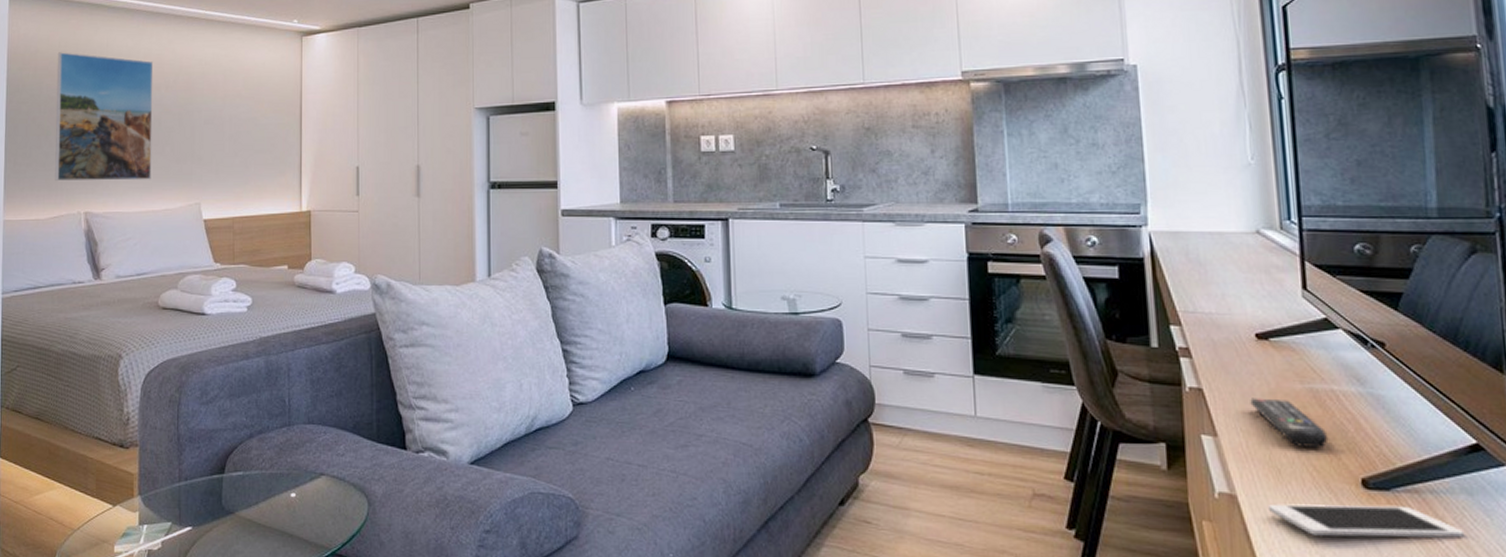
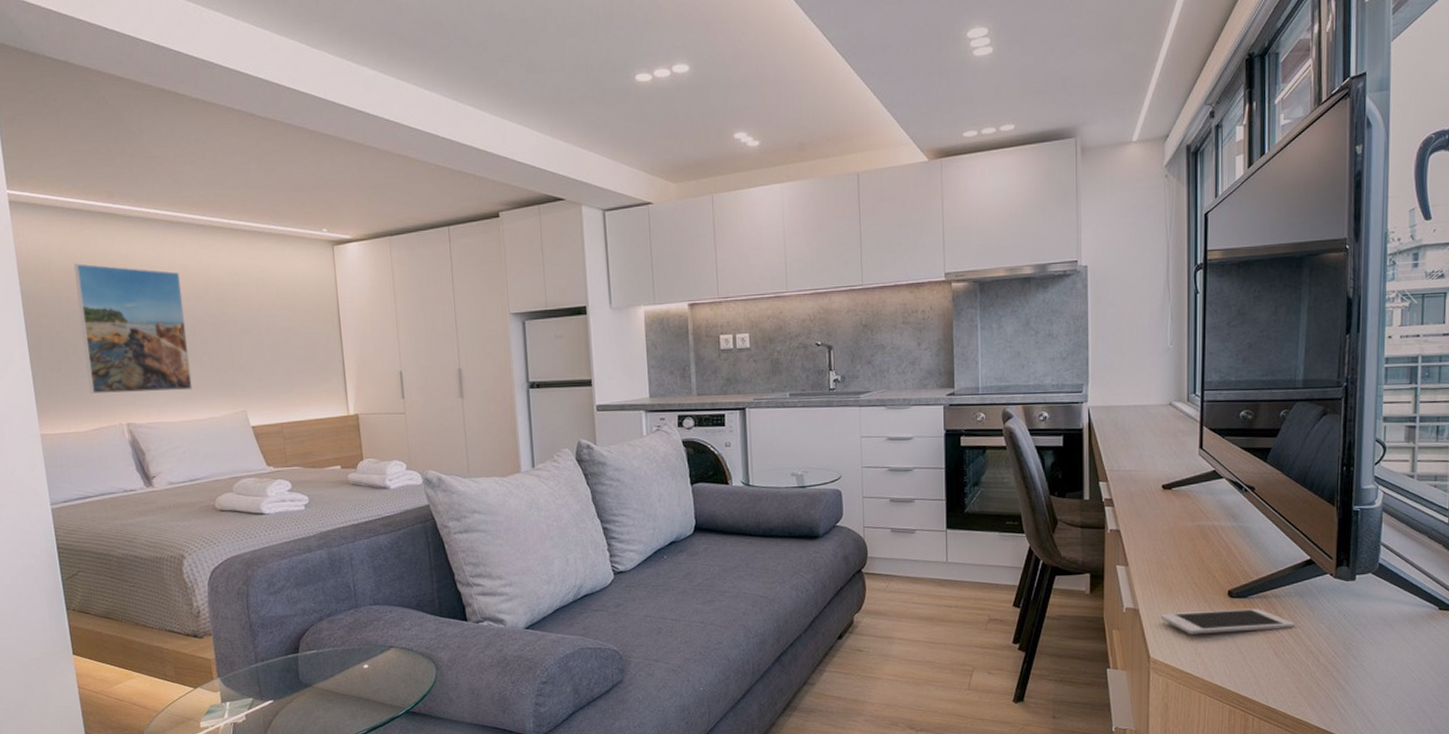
remote control: present [1250,398,1329,449] -> none [1154,534,1208,571]

